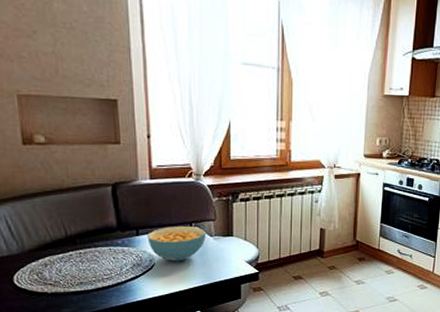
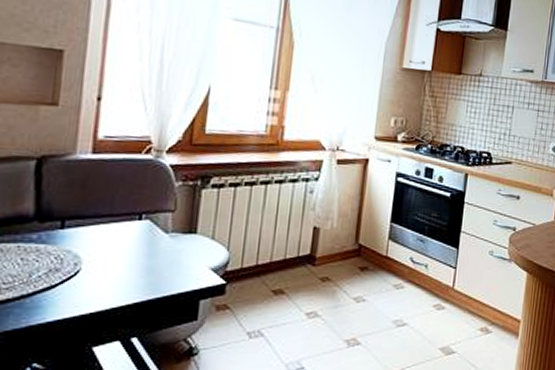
cereal bowl: present [147,225,206,262] -> none [75,216,160,267]

